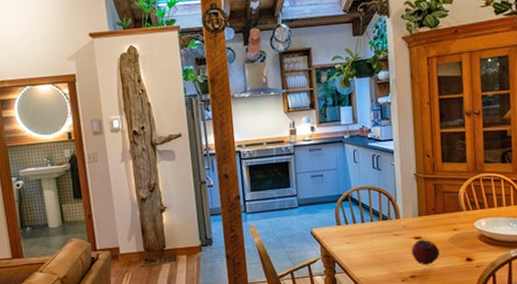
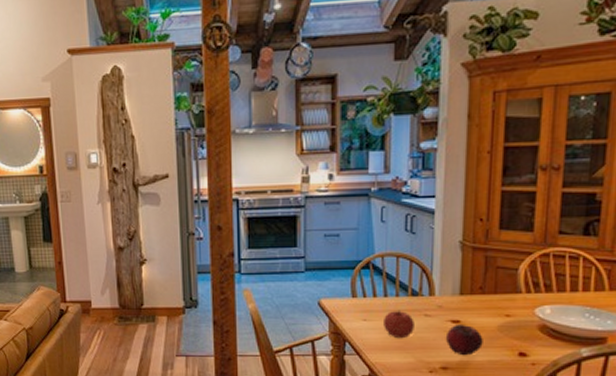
fruit: none [362,232,387,256] -> present [382,310,414,339]

